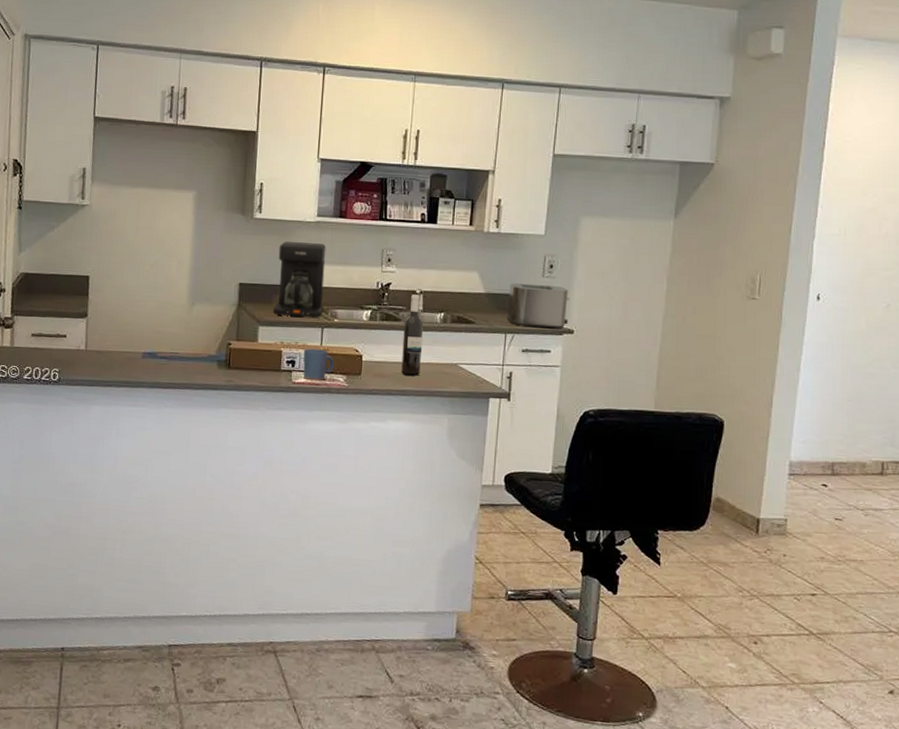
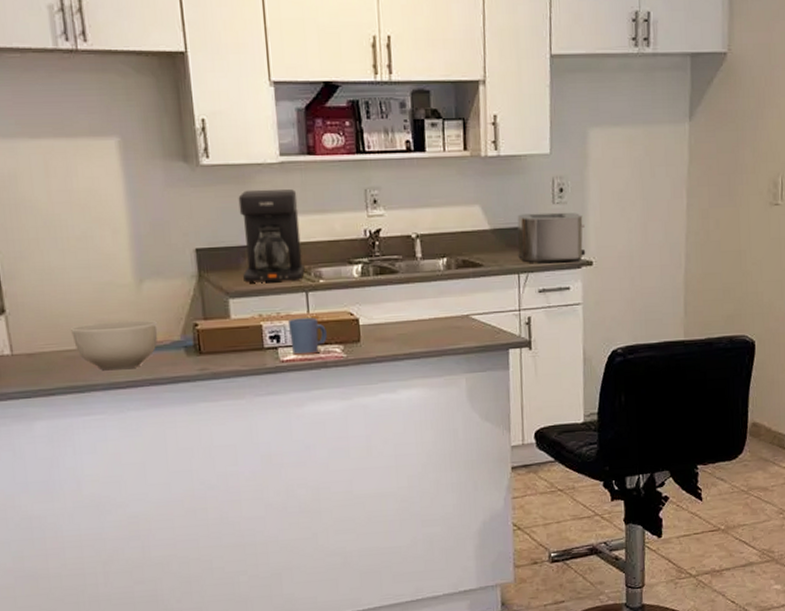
bowl: none [133,332,201,373] -> present [71,320,159,371]
wine bottle: present [401,294,424,376] -> none [402,239,428,336]

